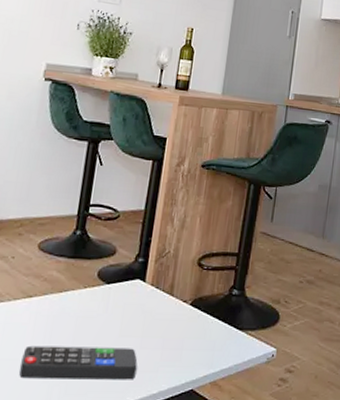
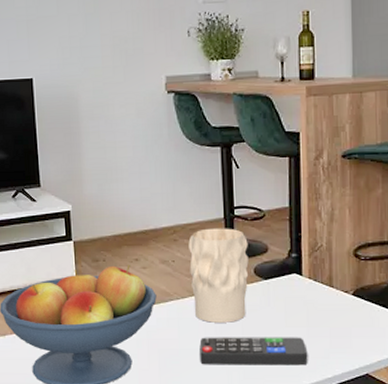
vase: none [25,224,97,330] -> present [188,228,249,323]

